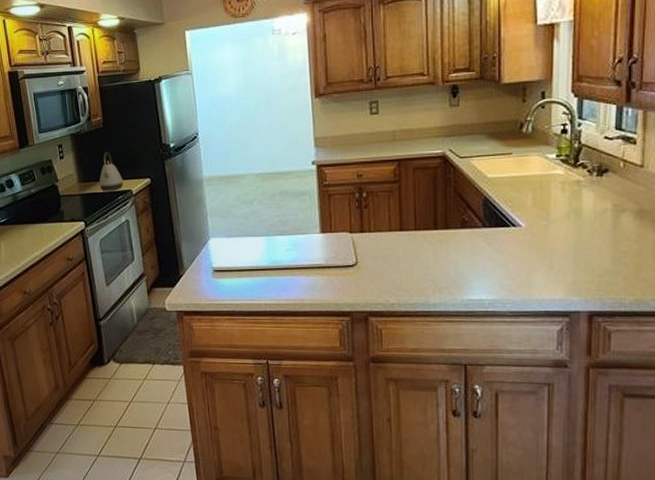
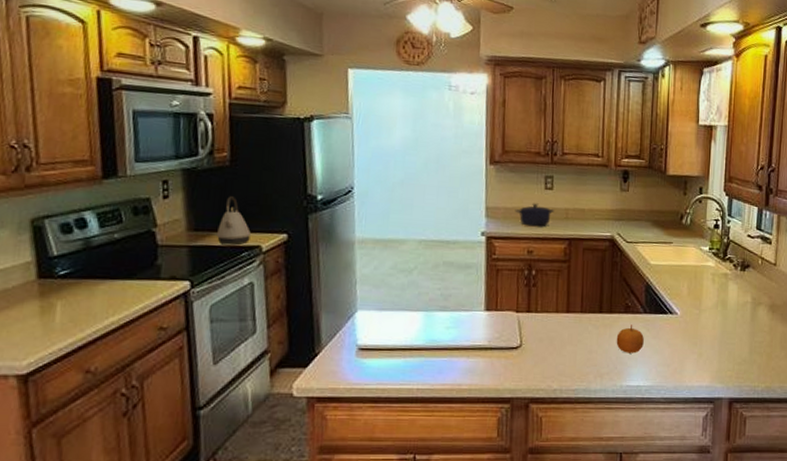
cooking pot: none [342,129,381,152] -> present [514,203,554,227]
fruit: none [454,239,484,268] -> present [616,325,644,354]

